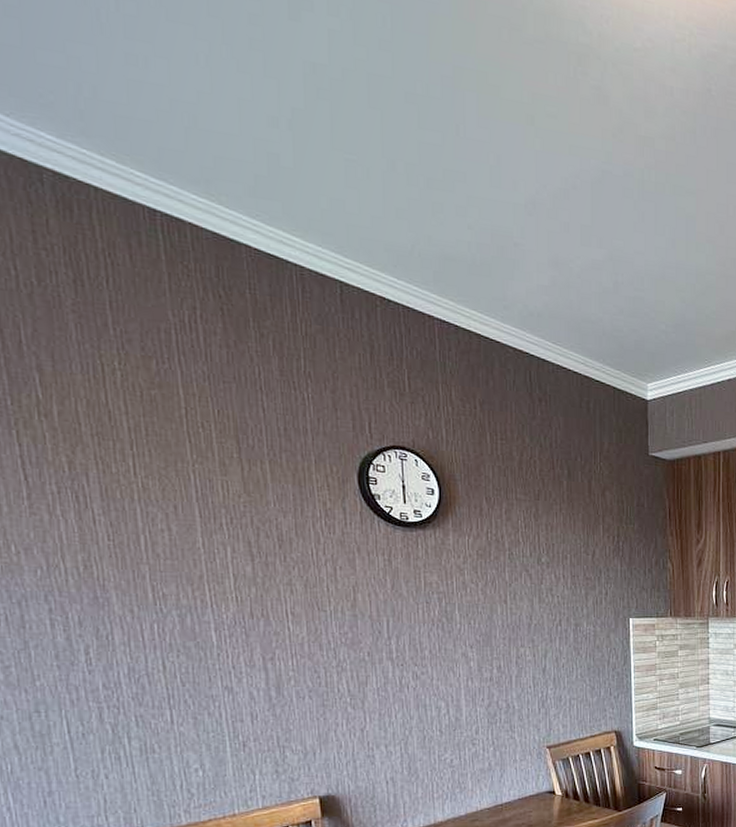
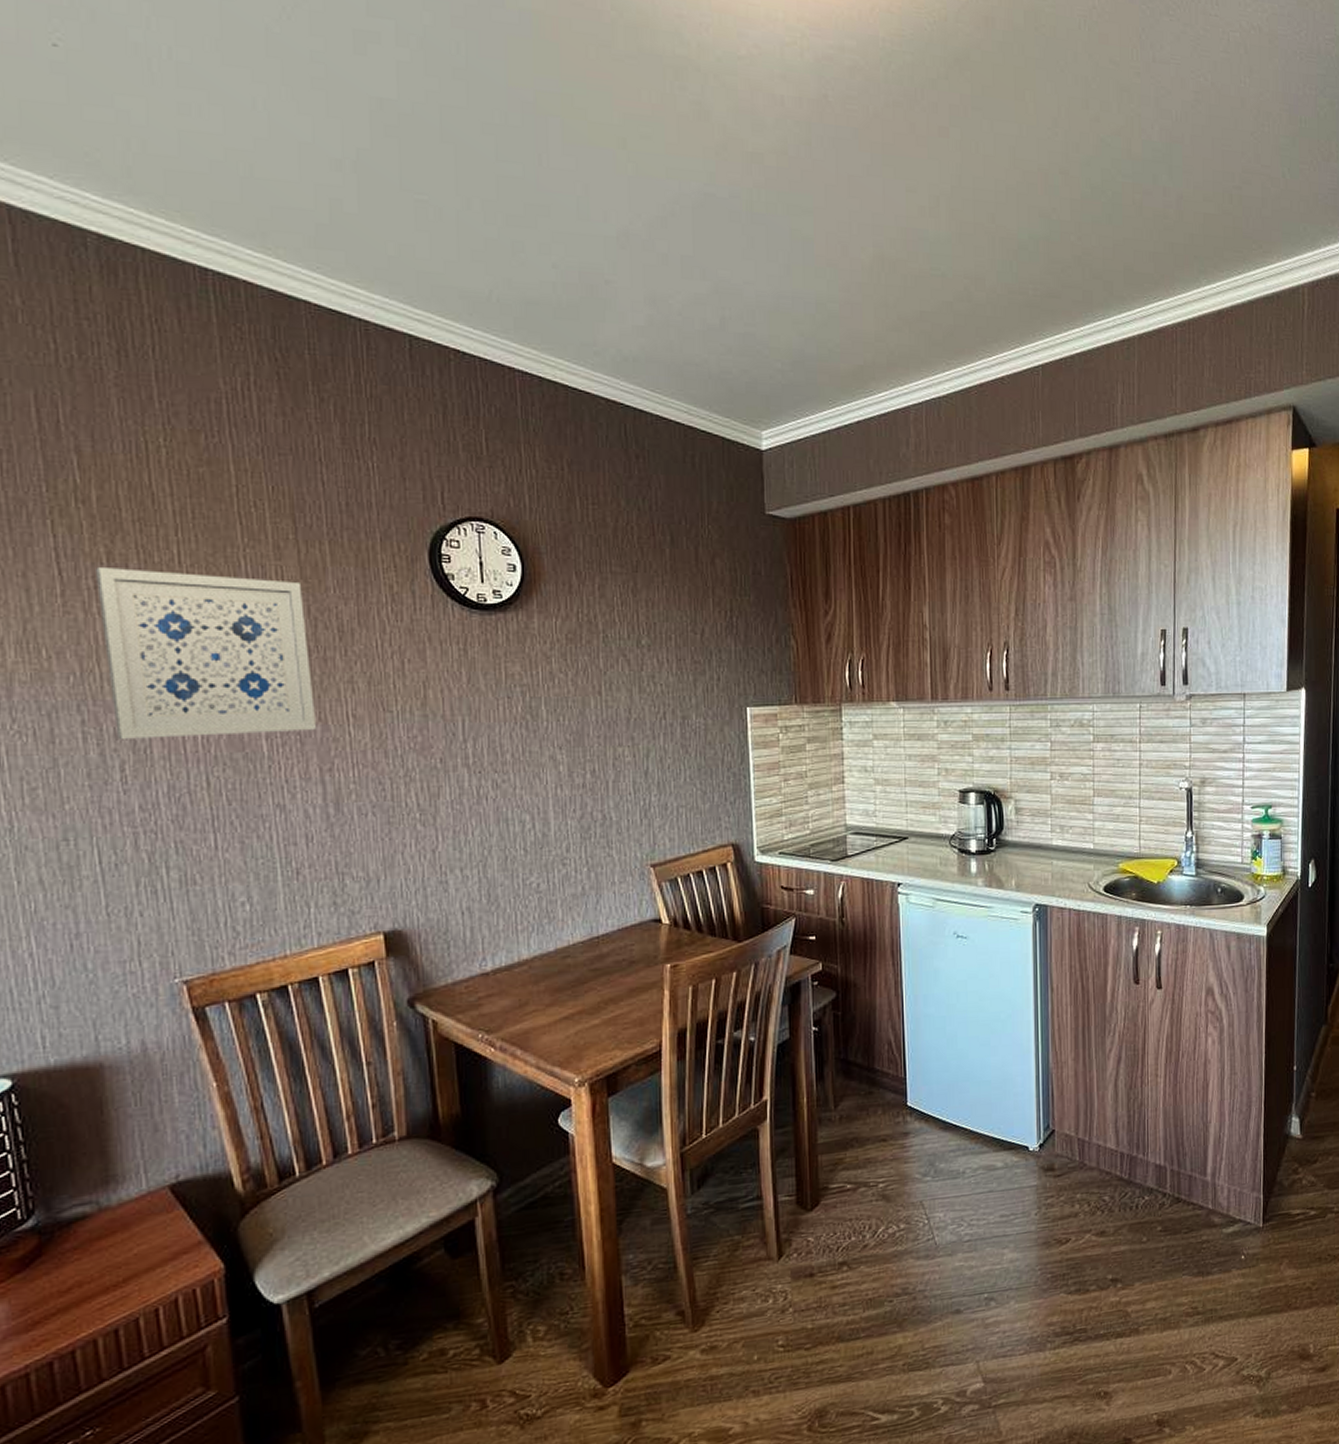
wall art: none [57,475,260,627] -> present [94,568,317,739]

